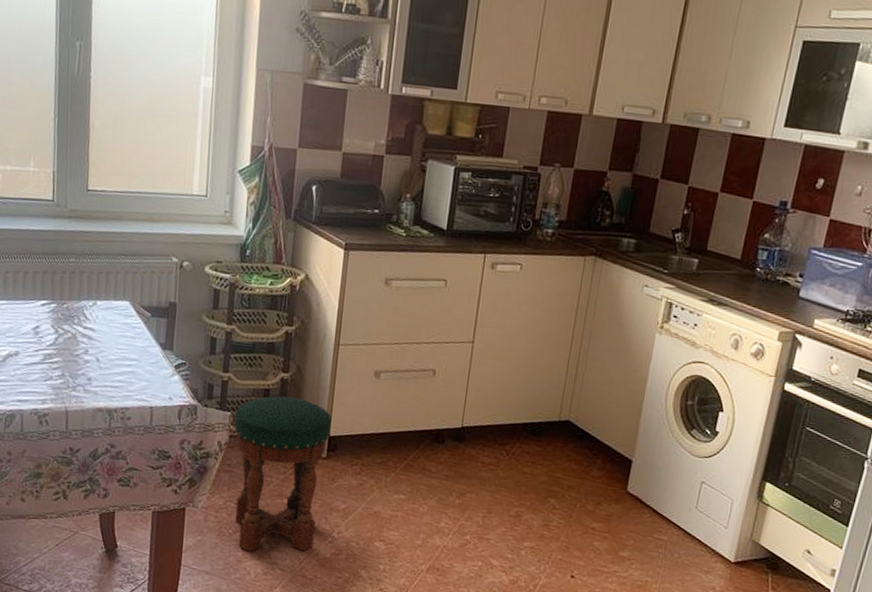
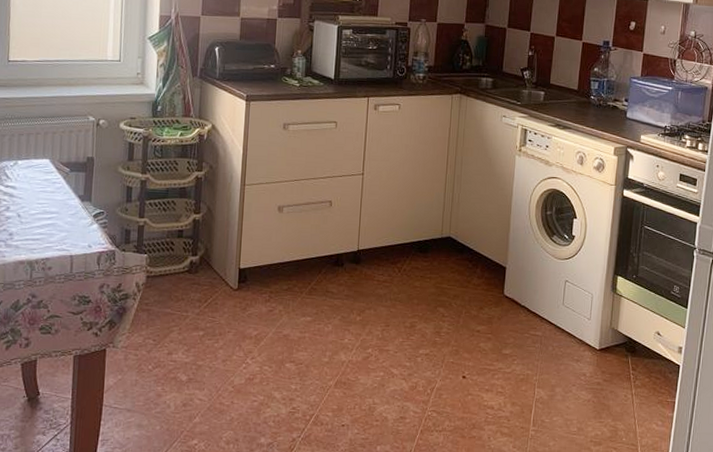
stool: present [233,395,332,552] -> none [150,235,241,385]

